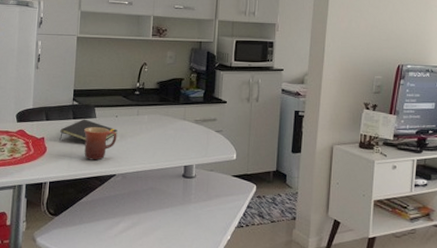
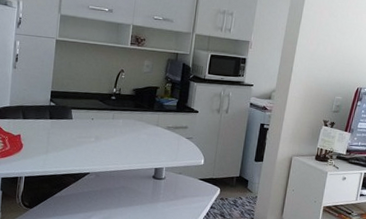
notepad: present [59,119,118,141] -> none [36,119,93,141]
mug: present [84,127,117,161] -> none [59,127,93,159]

